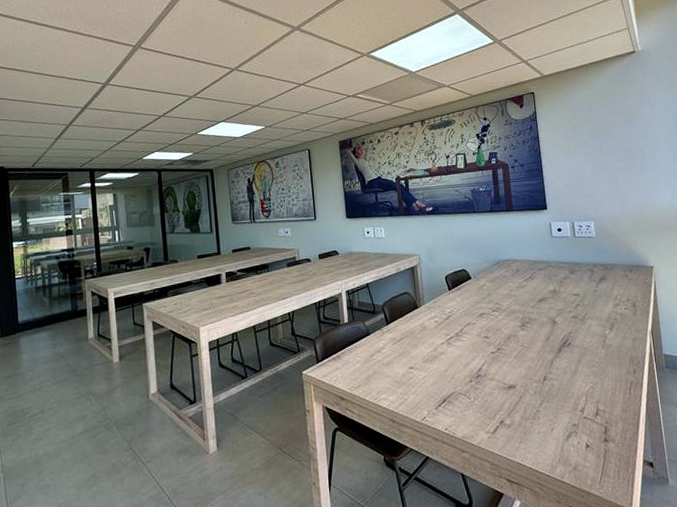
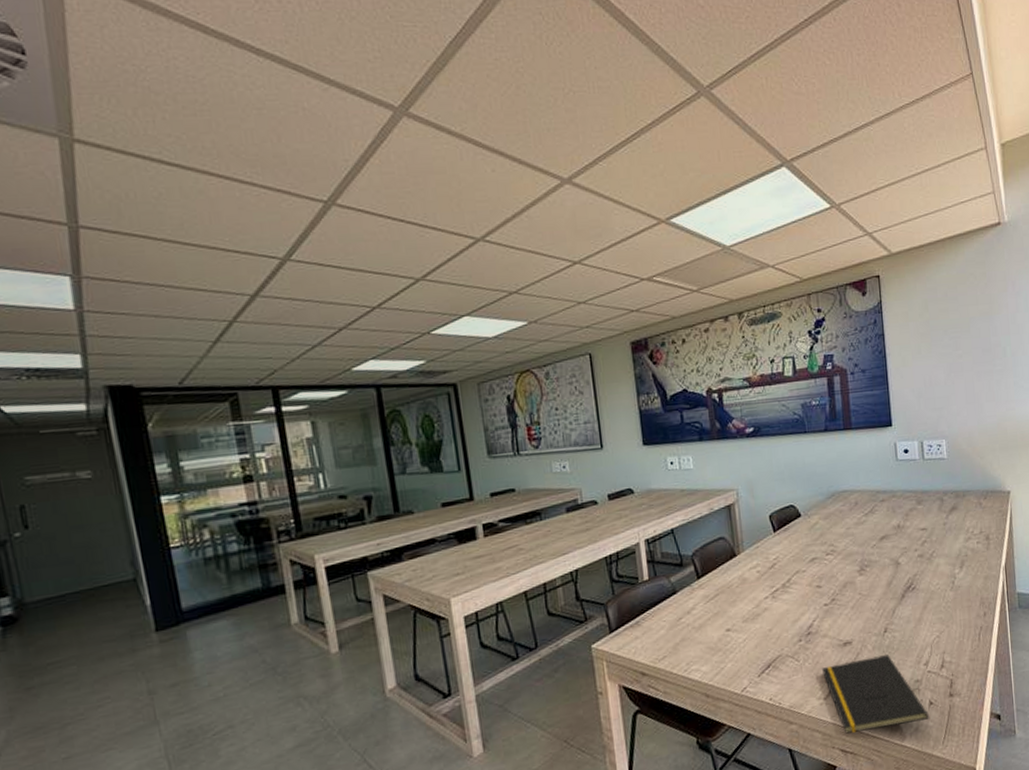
notepad: none [489,400,586,466] -> present [821,655,929,734]

